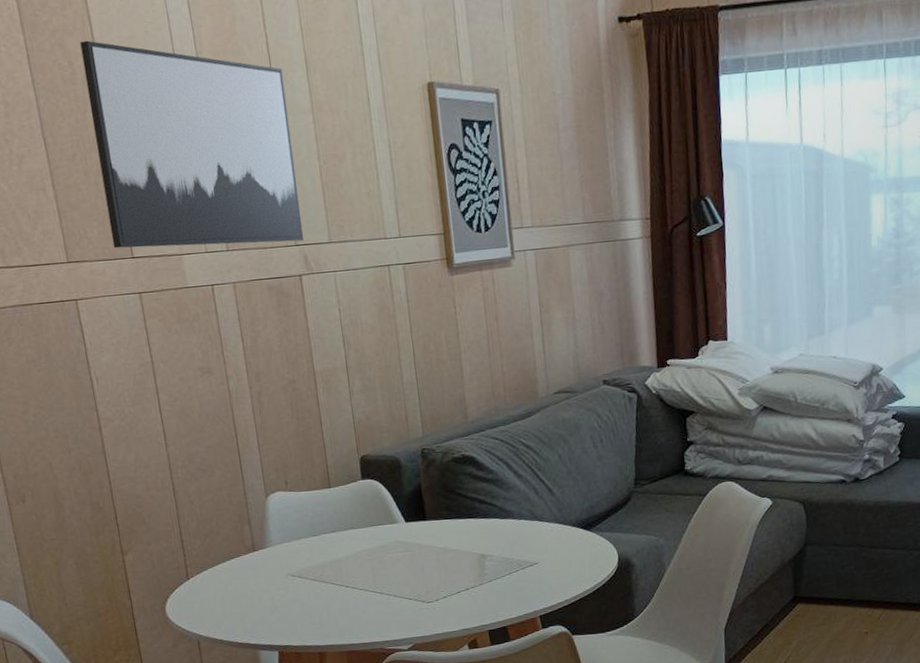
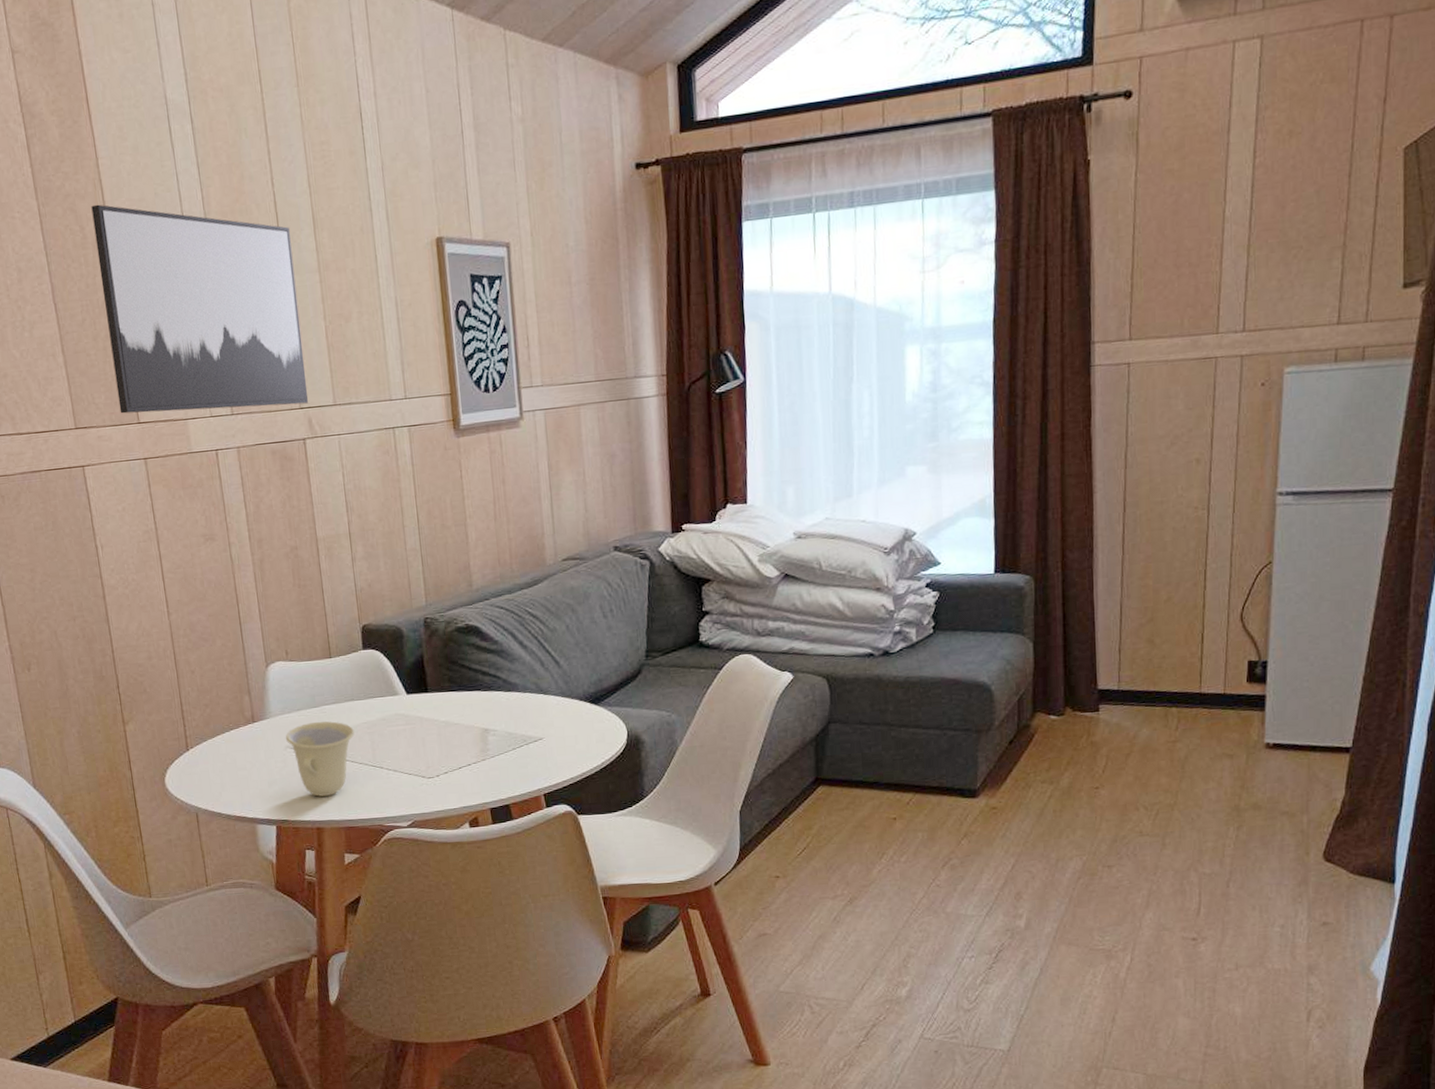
cup: none [286,549,355,622] -> present [285,721,355,797]

